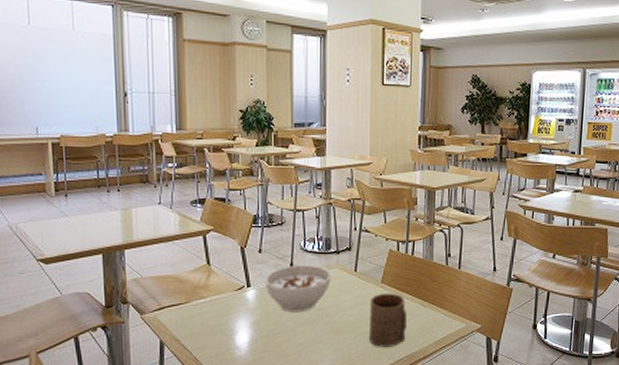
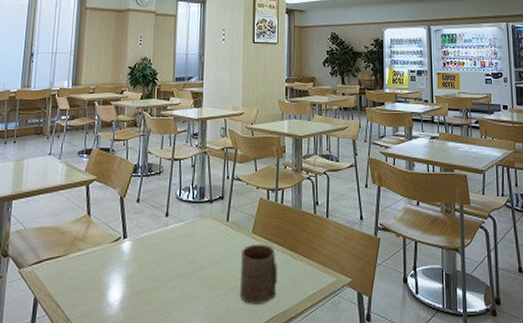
soup bowl: present [265,266,331,313] -> none [141,216,204,266]

